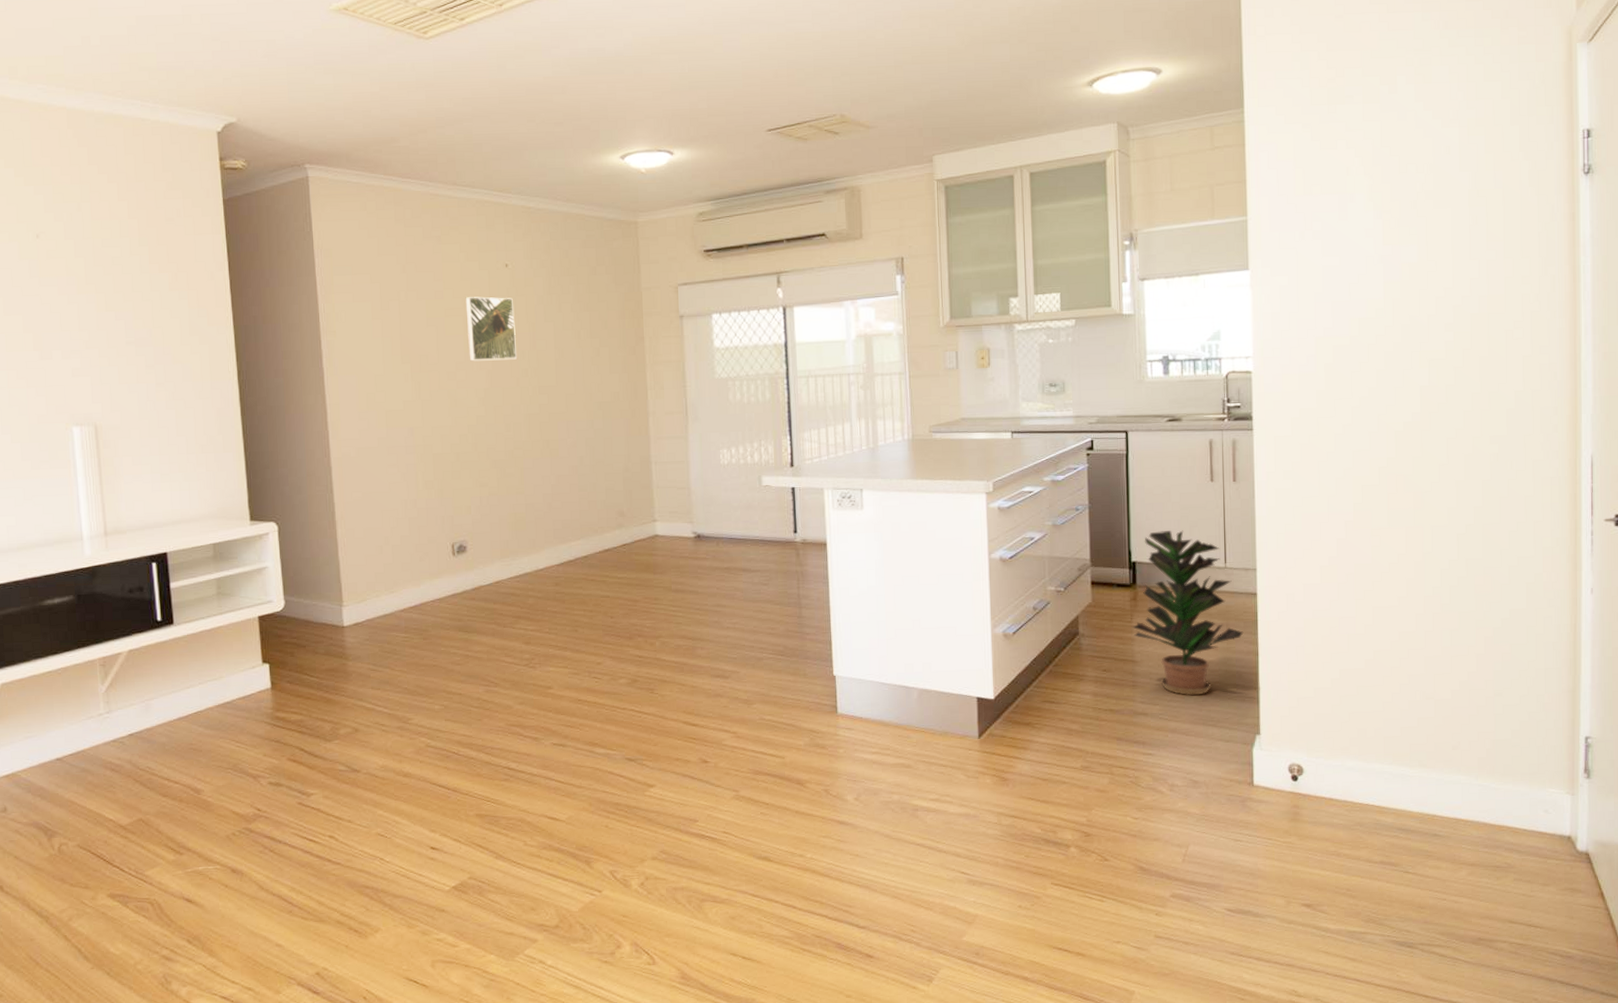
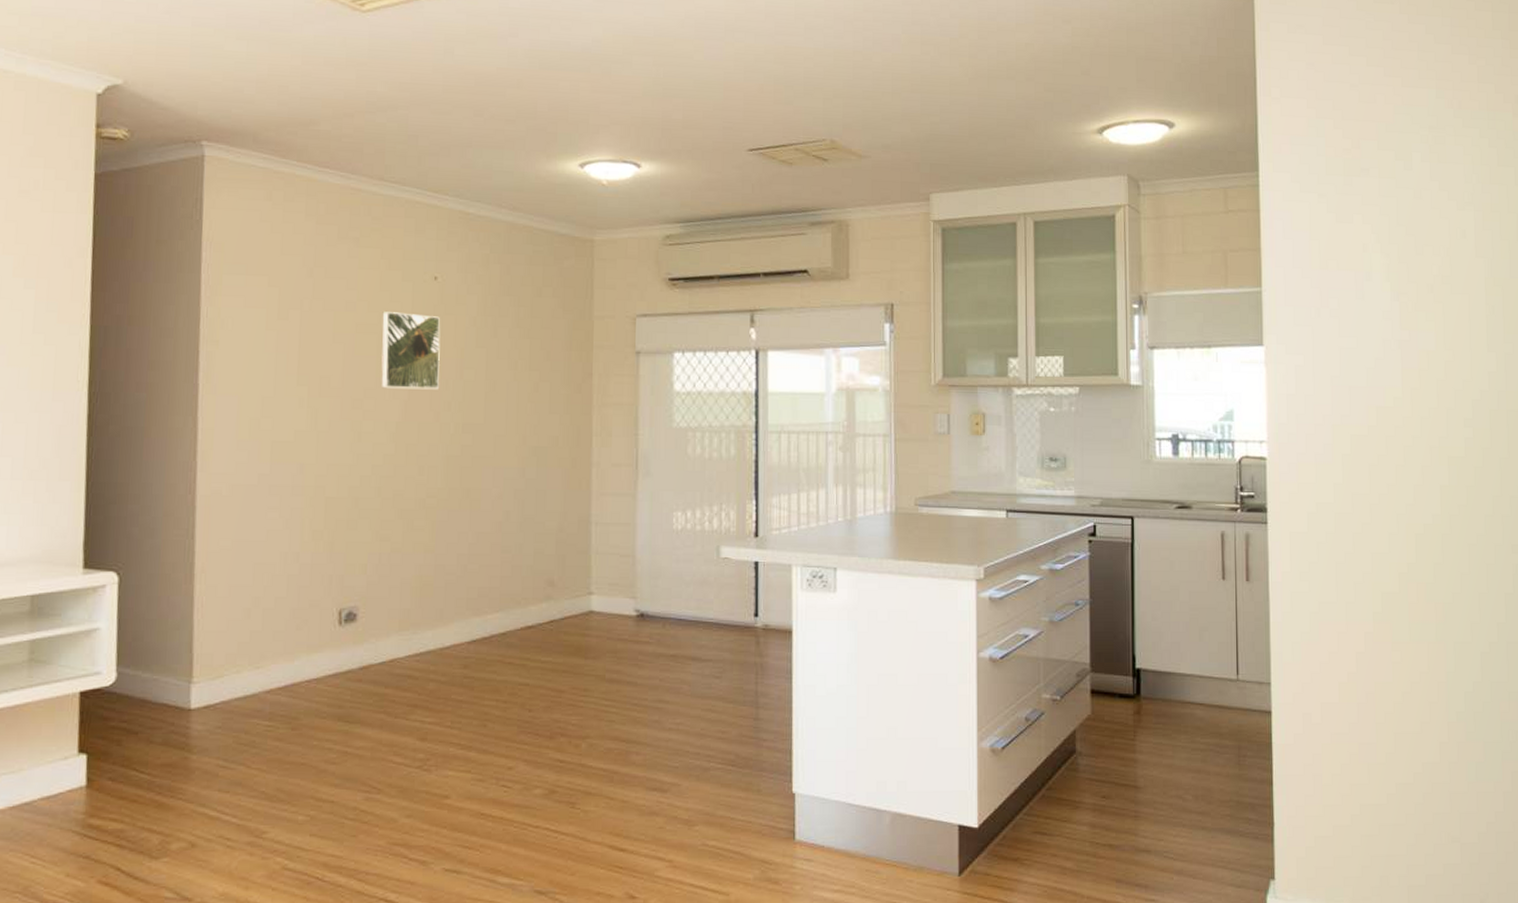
potted plant: present [1132,530,1244,695] -> none [1135,634,1257,830]

